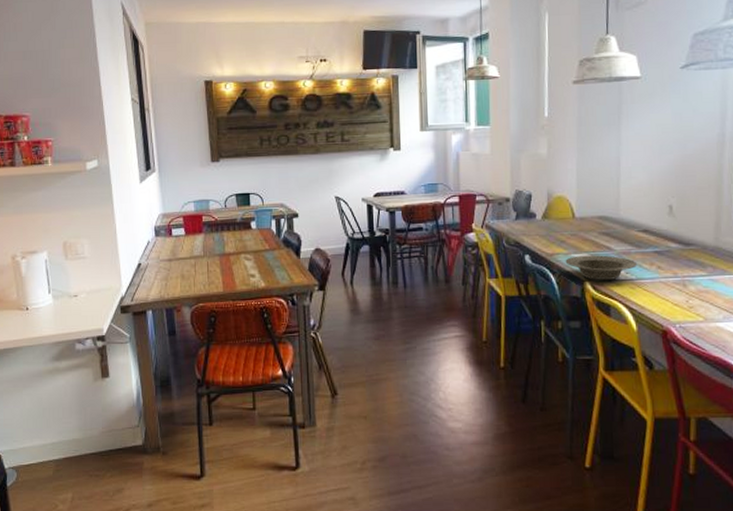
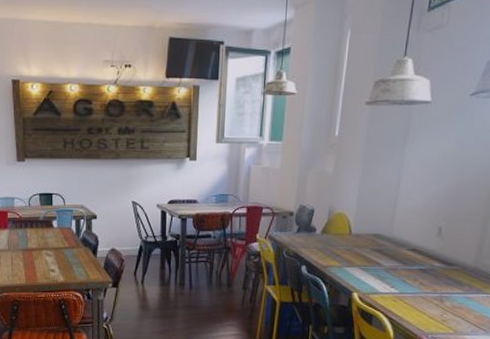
bowl: present [565,255,638,280] -> none [337,269,403,292]

